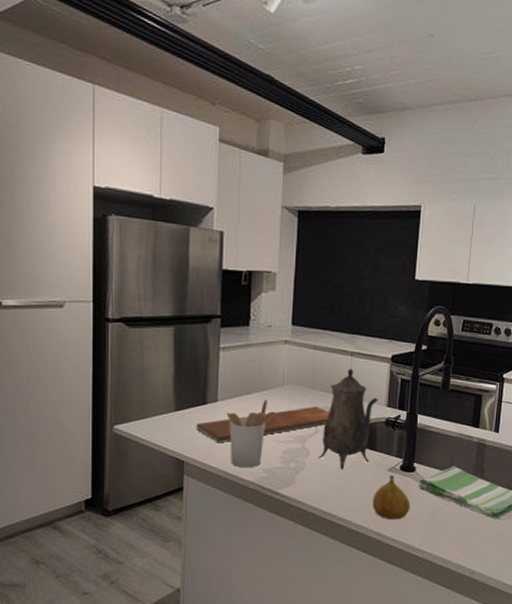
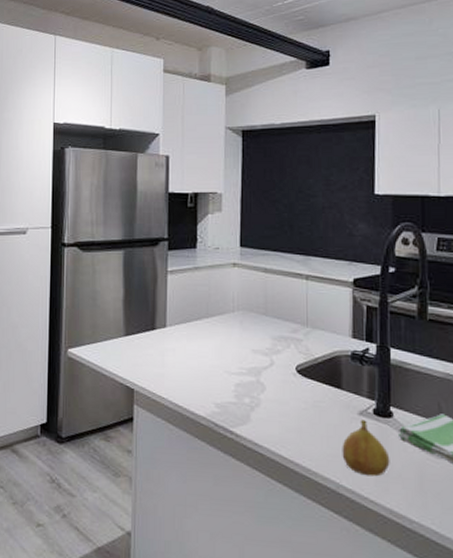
chopping board: present [196,407,330,444] -> none [145,335,286,372]
utensil holder: present [226,400,275,468] -> none [175,326,226,401]
teapot: present [318,368,378,469] -> none [275,293,341,409]

